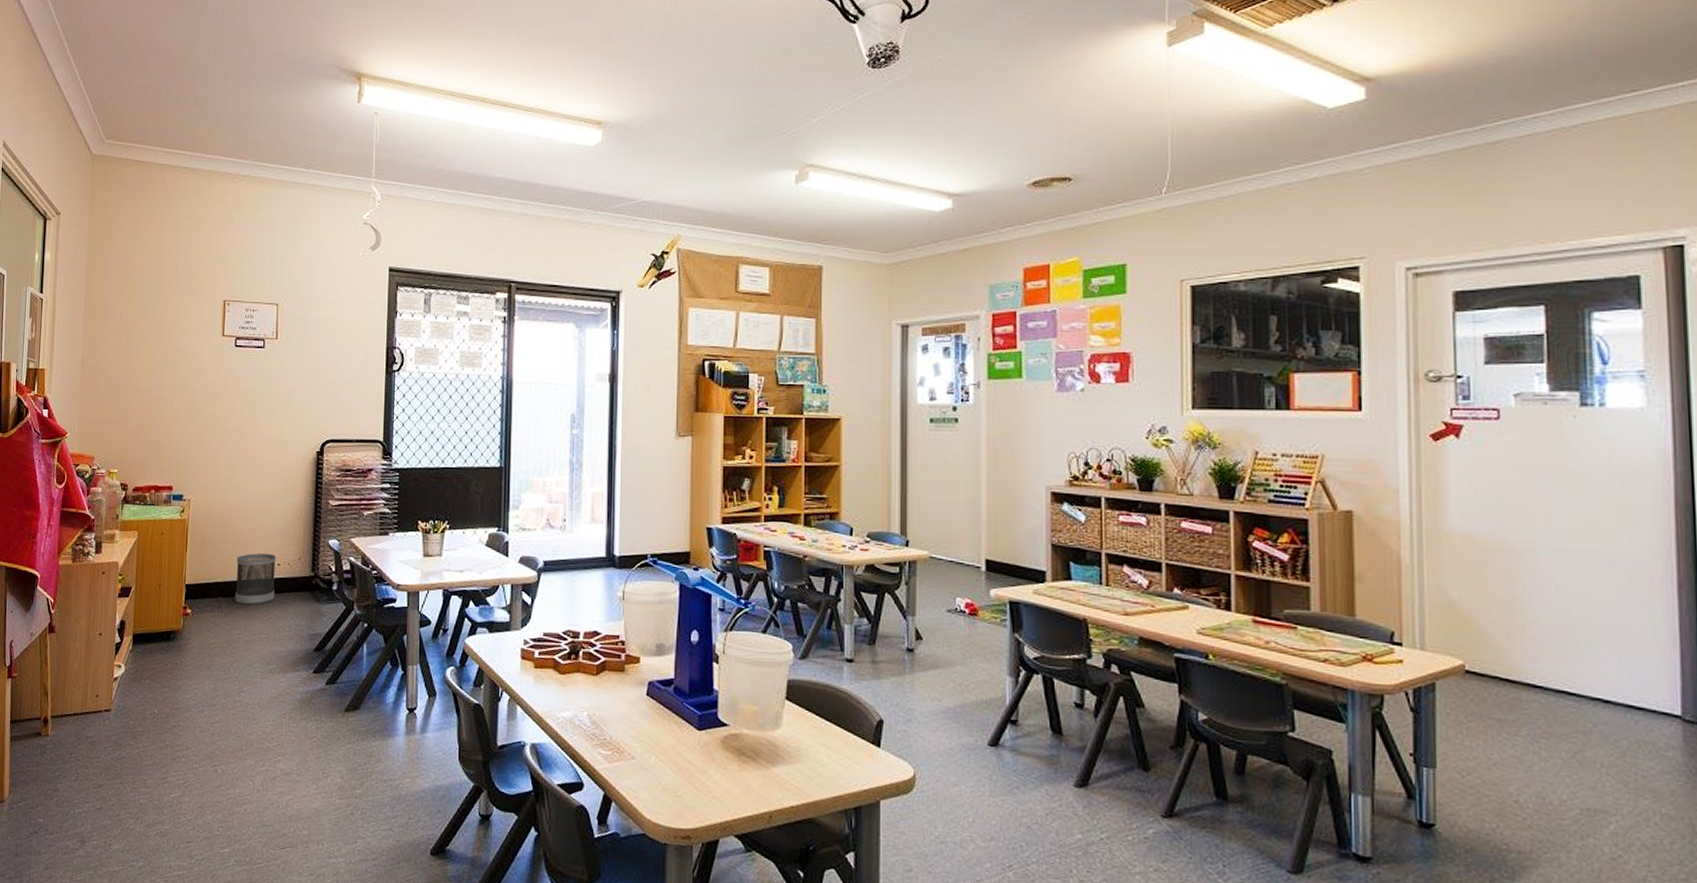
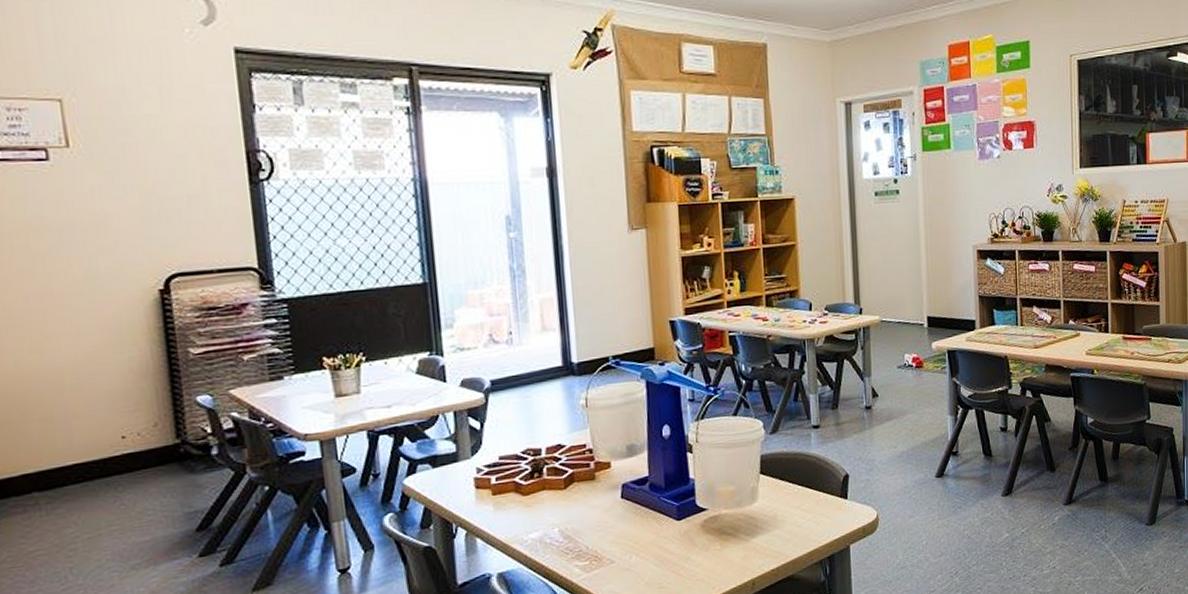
wastebasket: present [235,553,277,605] -> none [53,426,125,496]

